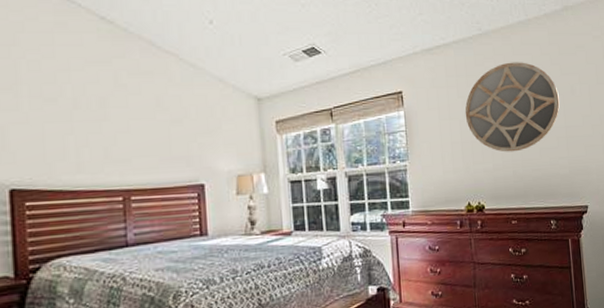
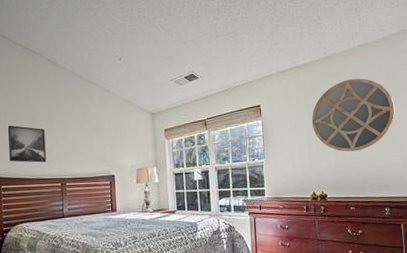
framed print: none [35,111,99,167] -> present [7,125,46,163]

